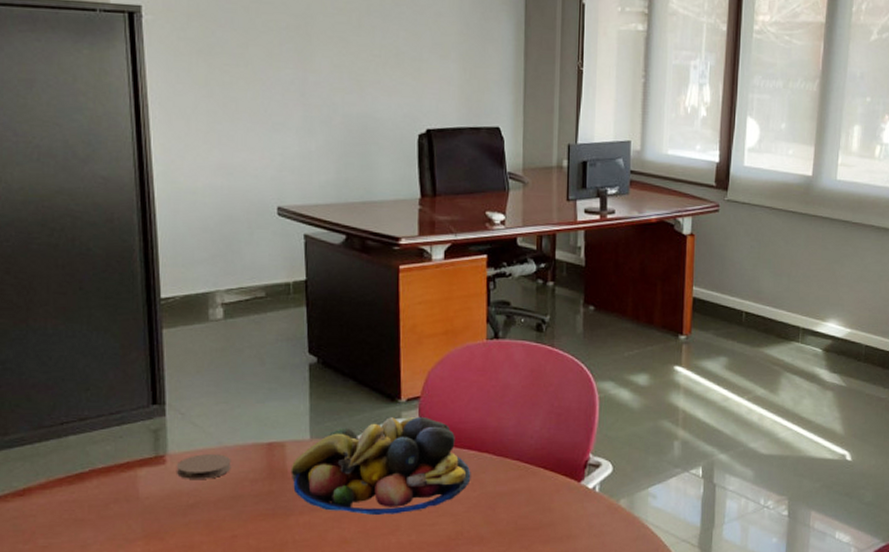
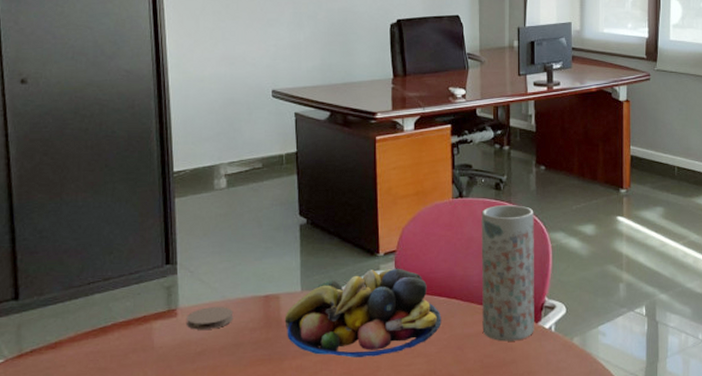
vase: none [517,349,580,502] -> present [481,205,534,342]

